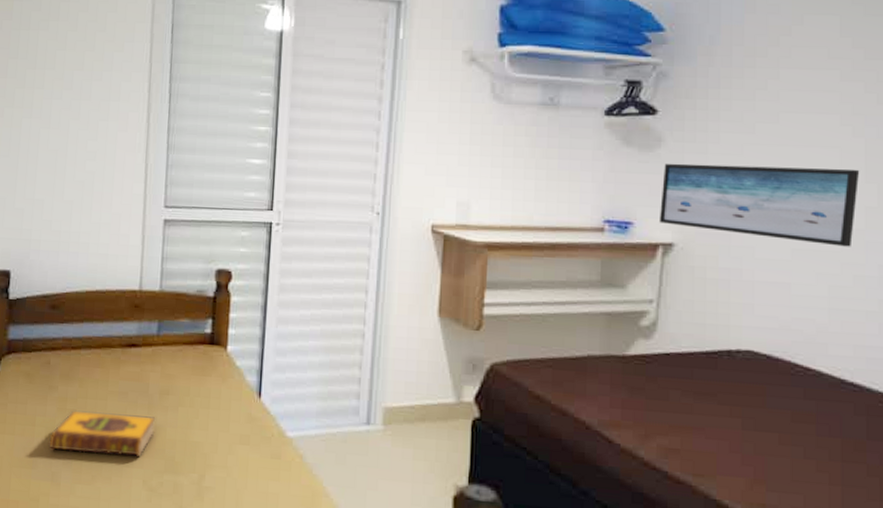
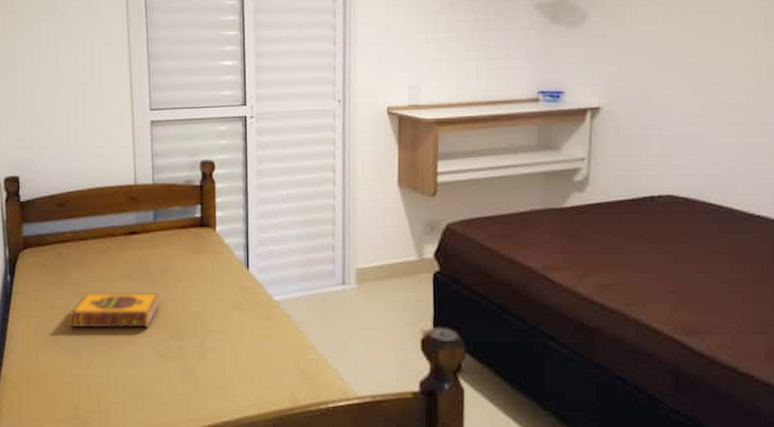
wall art: present [658,163,860,247] -> none [586,29,761,99]

